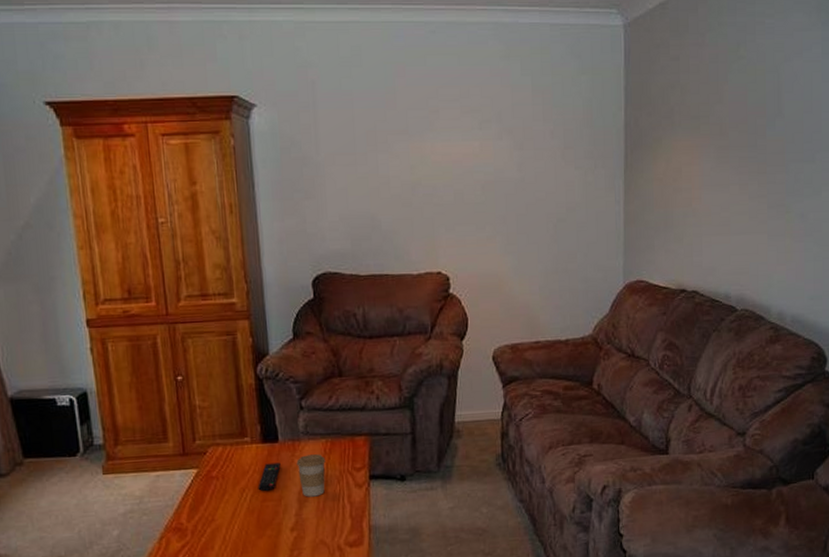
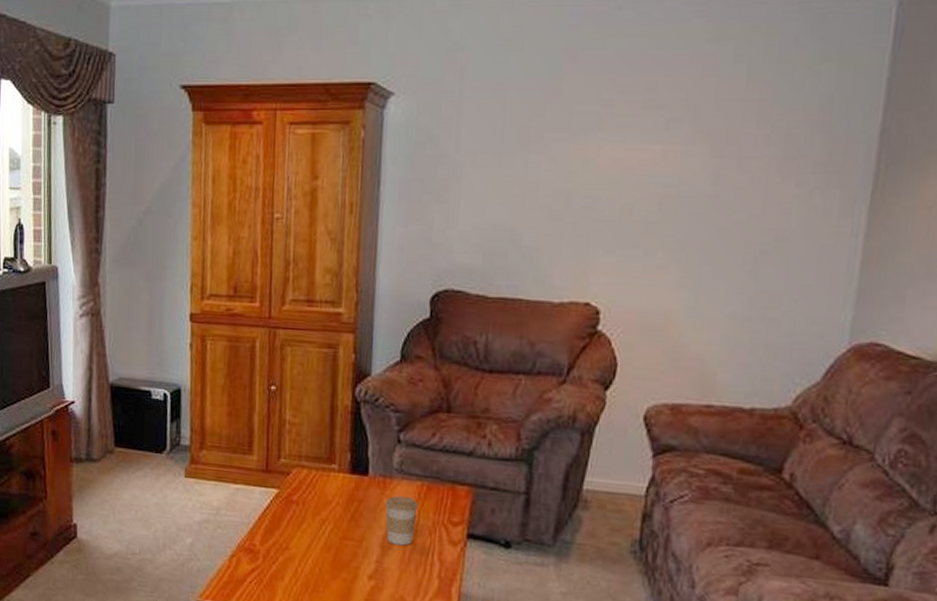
remote control: present [258,462,281,492] -> none [339,497,367,529]

